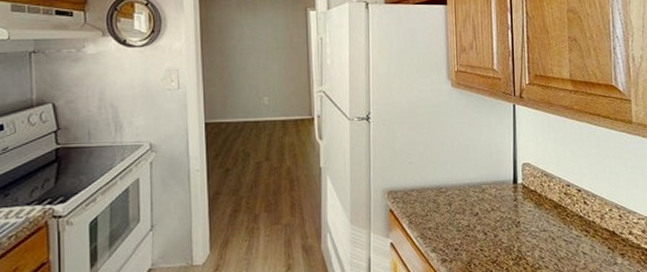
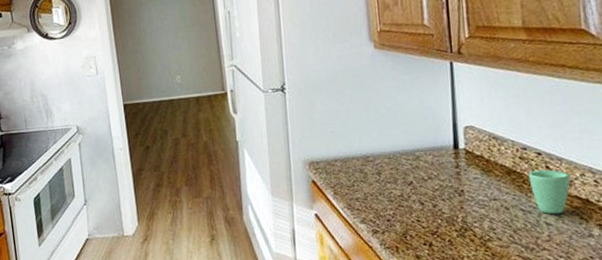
cup: none [571,204,602,245] -> present [528,169,571,215]

